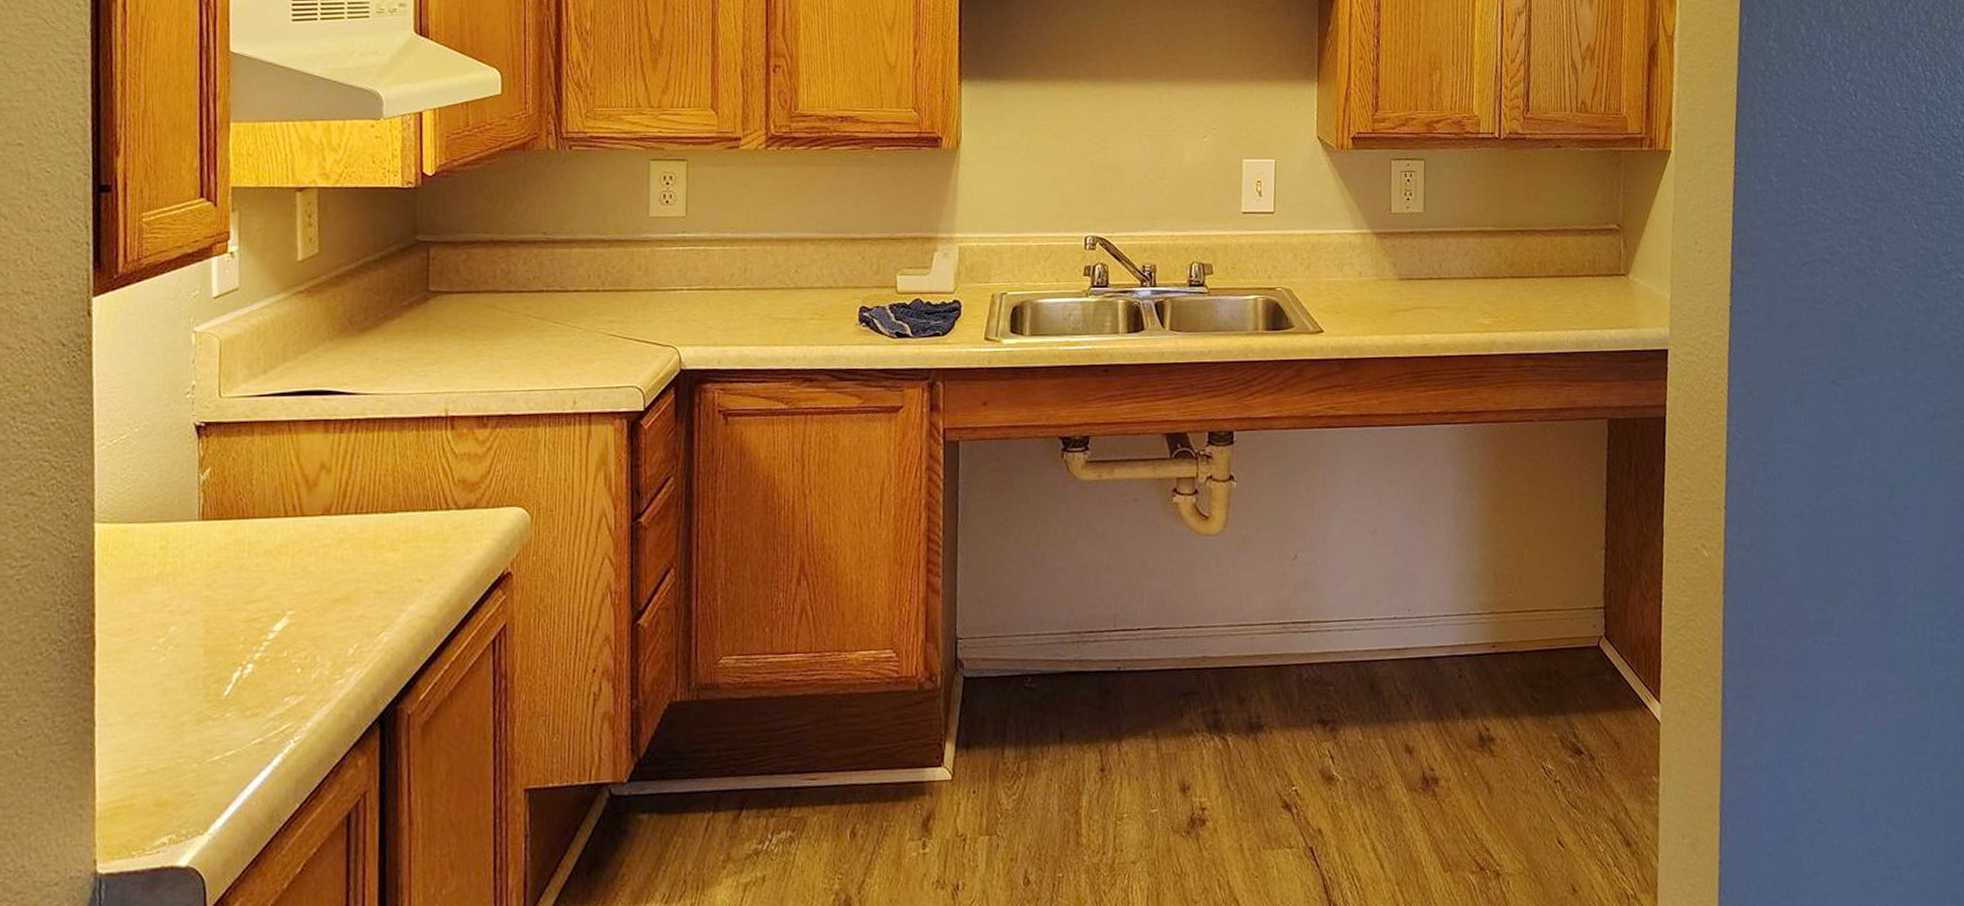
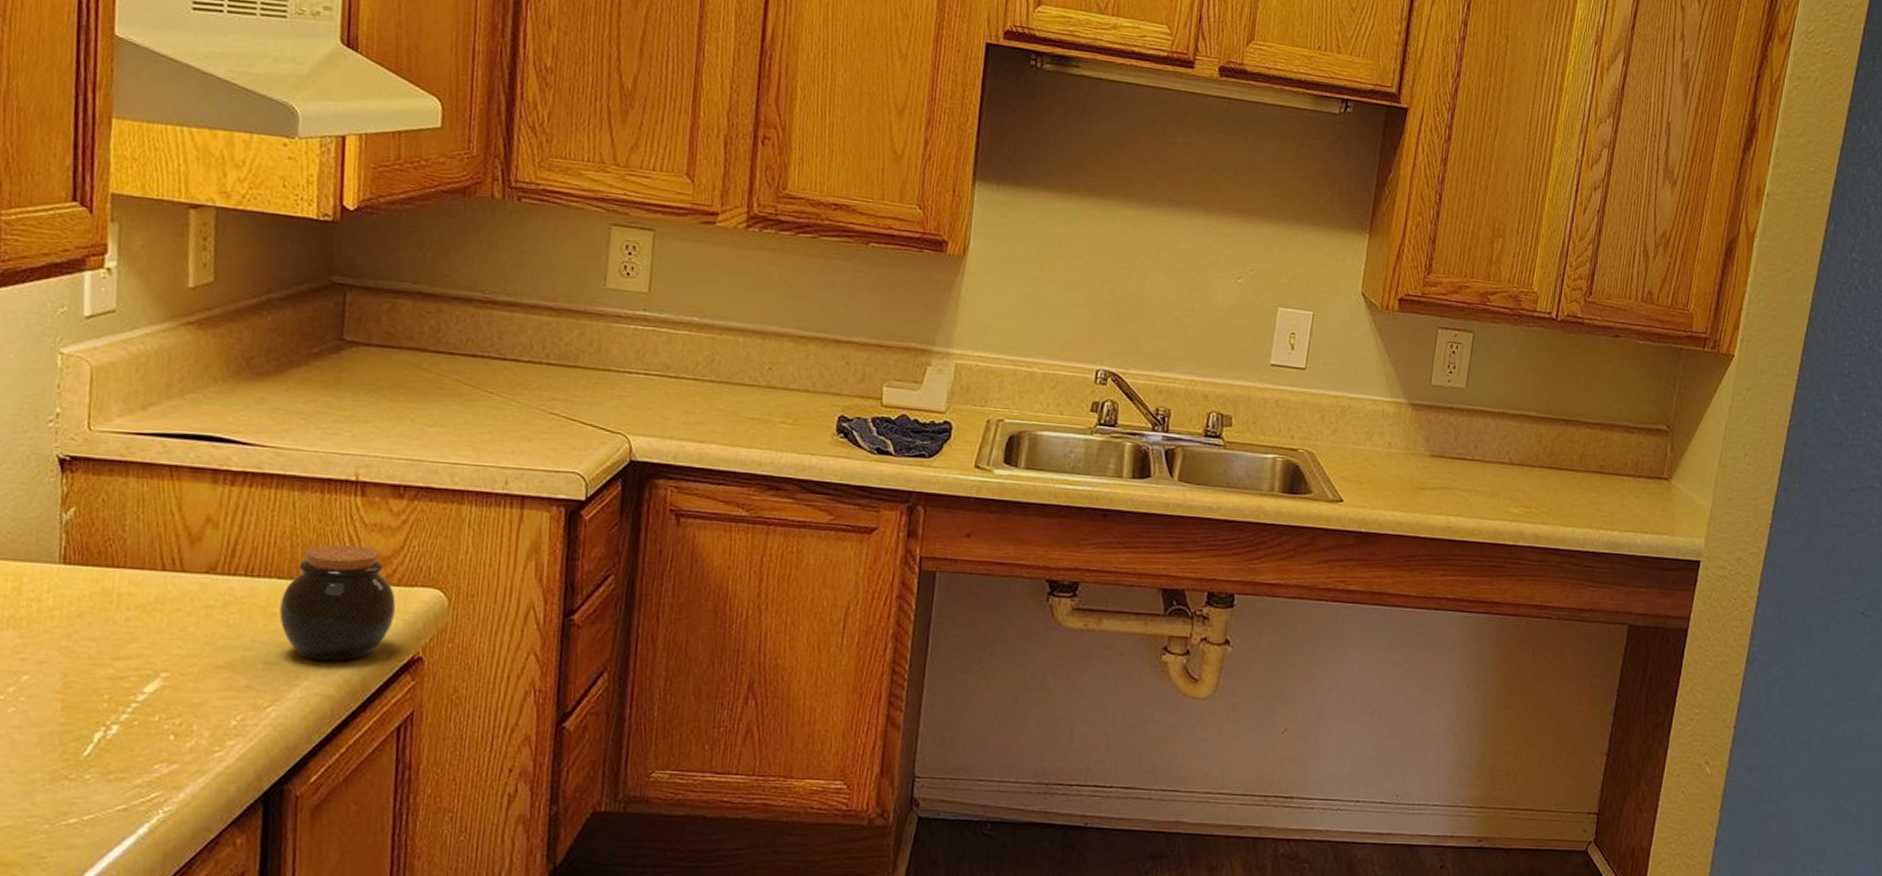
jar: none [386,475,485,585] -> present [279,544,396,662]

